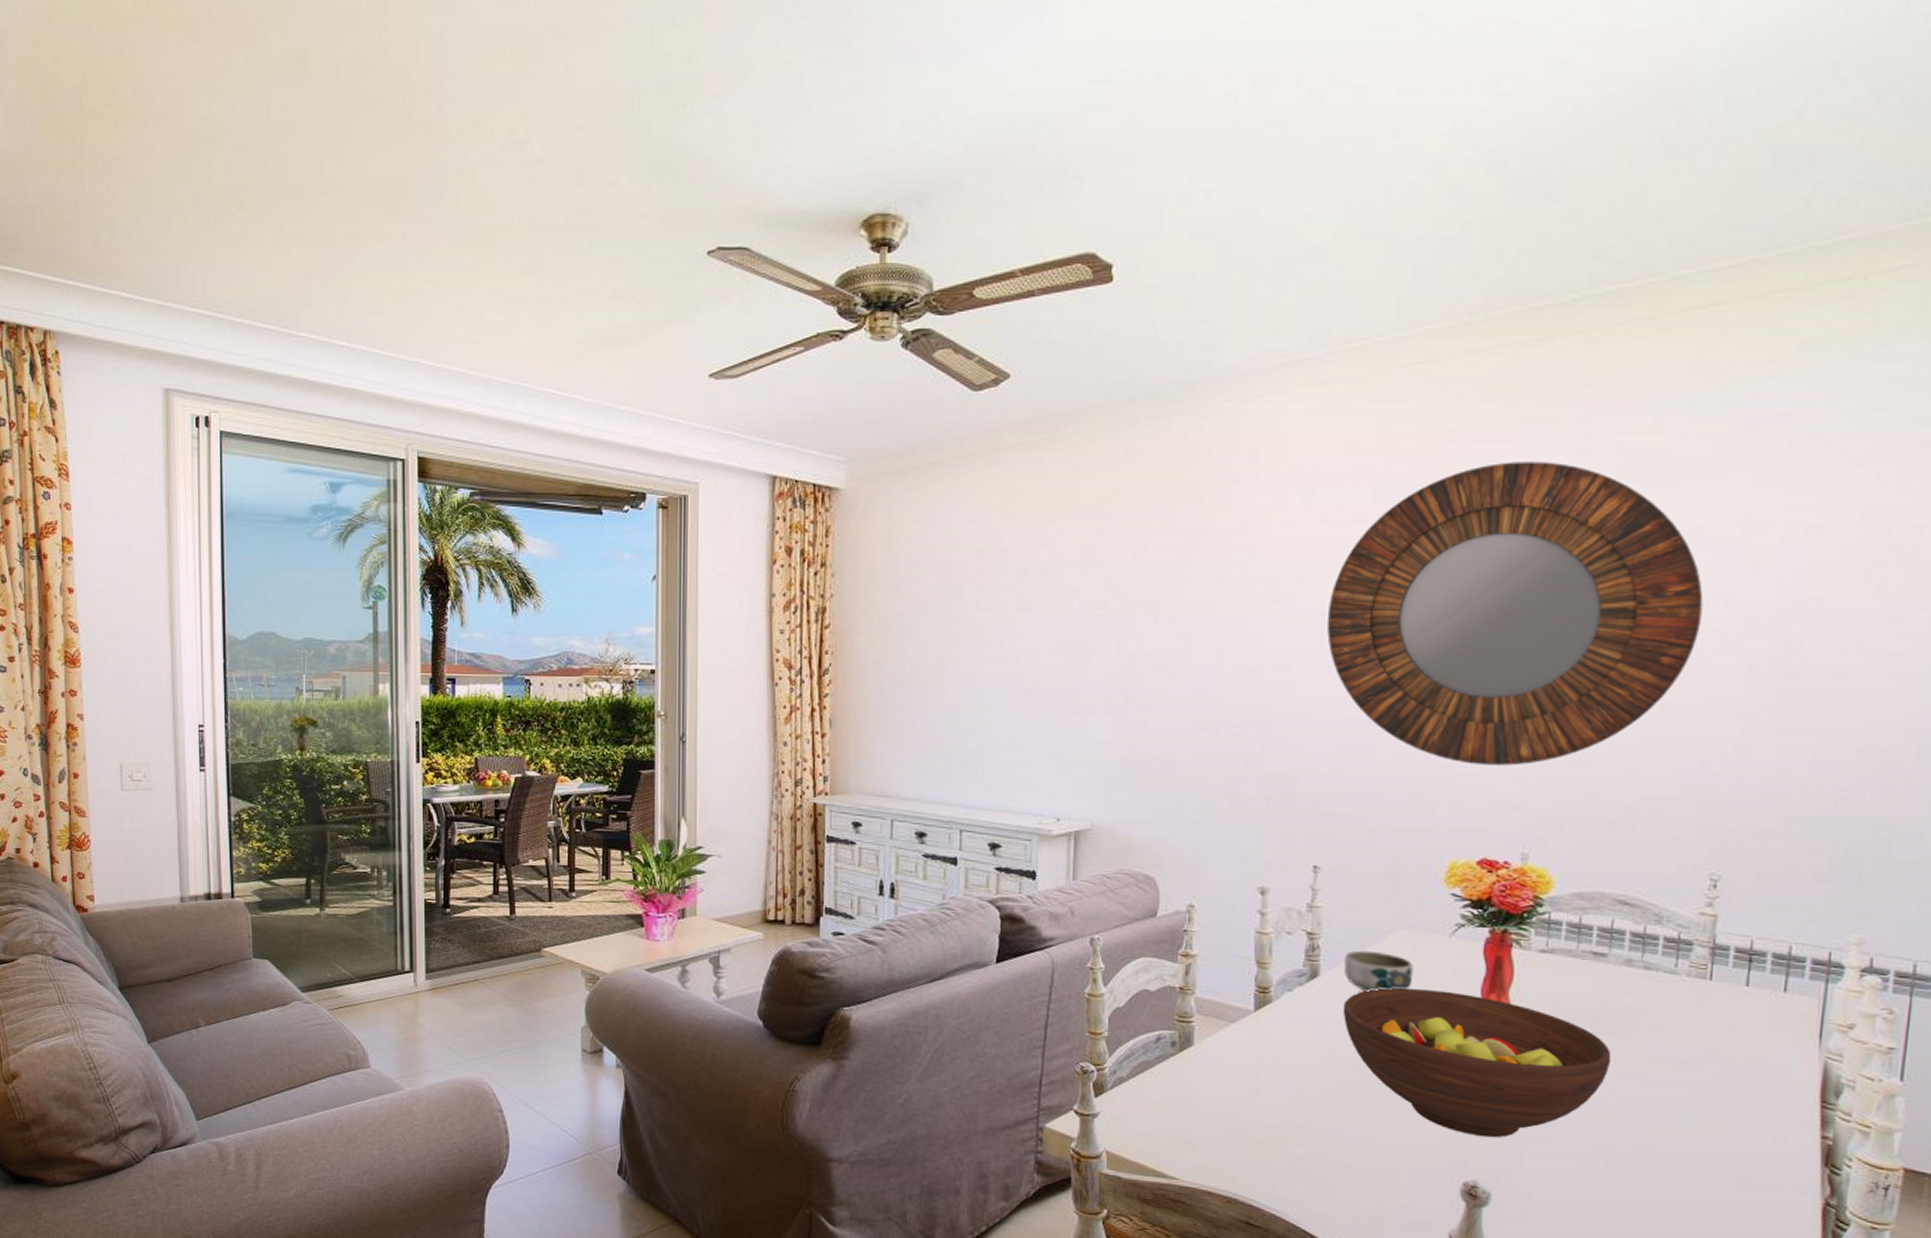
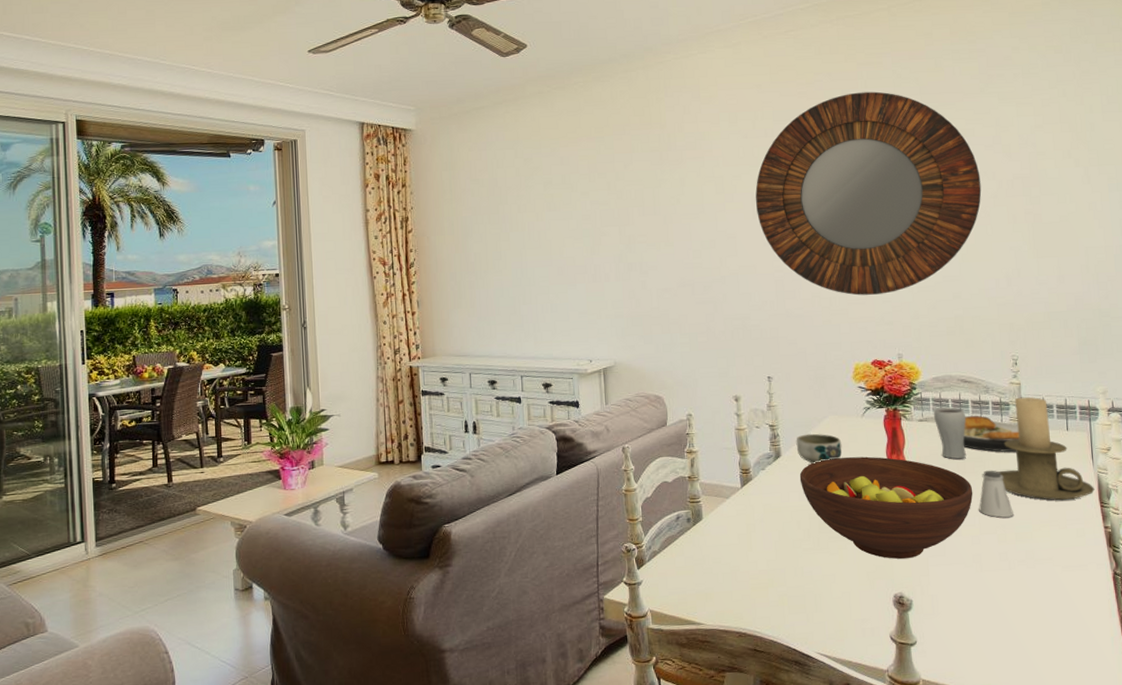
drinking glass: none [1564,936,1618,1013] -> present [933,407,967,460]
plate: none [1606,952,1703,1013] -> present [963,415,1020,453]
saltshaker: none [1616,1033,1673,1103] -> present [979,470,1014,518]
candle holder: none [1657,935,1816,1092] -> present [998,396,1095,501]

